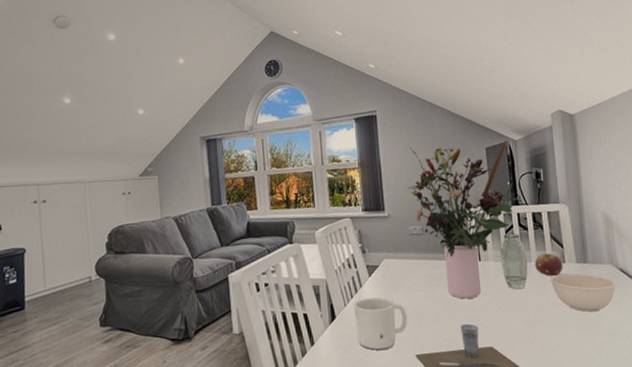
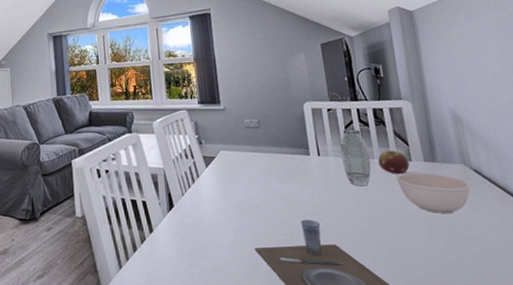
mug: present [353,297,408,351] -> none [191,188,246,242]
bouquet: present [408,140,522,299] -> none [243,36,361,194]

